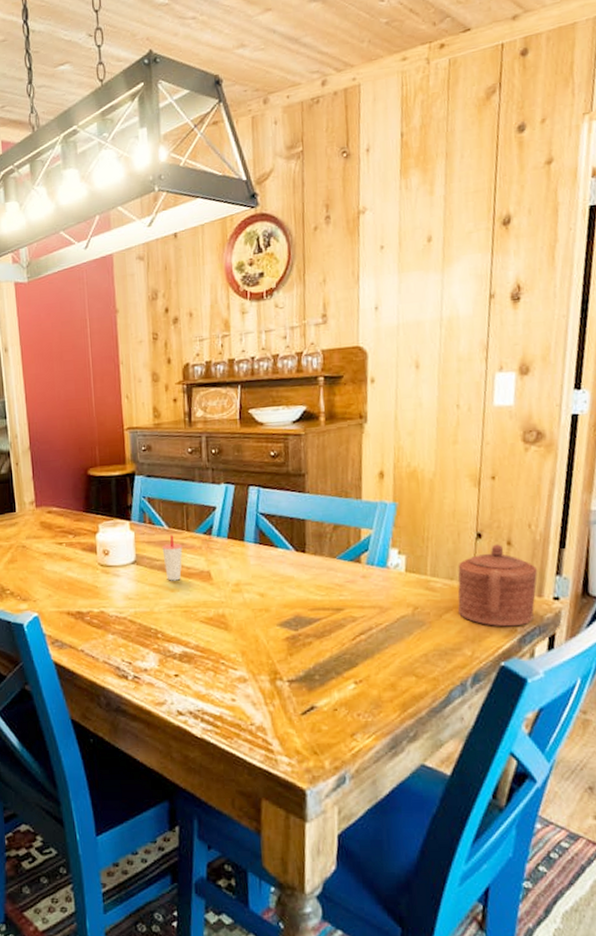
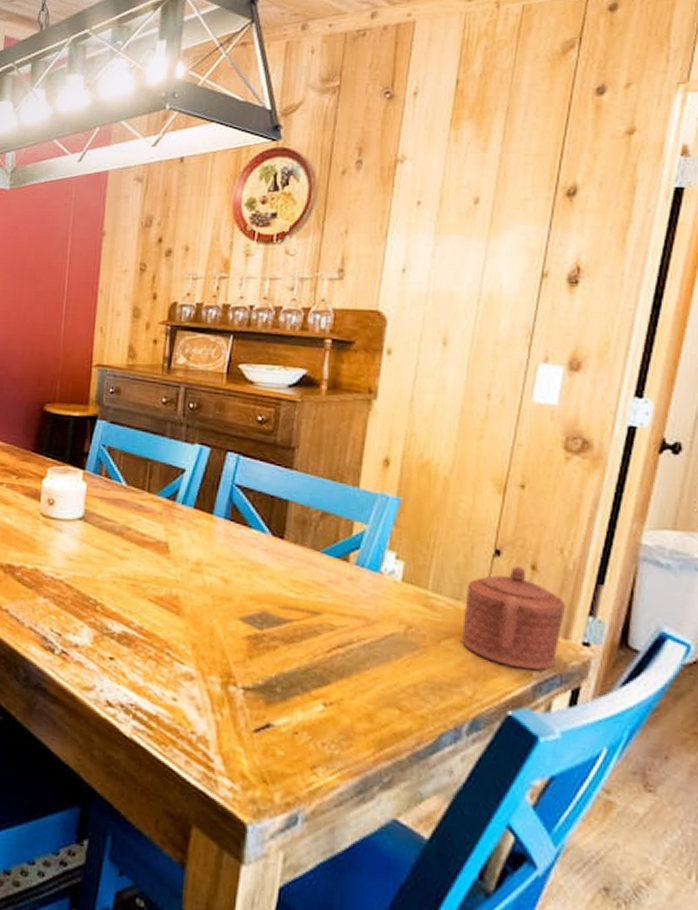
cup: present [162,535,183,581] -> none [116,494,140,548]

